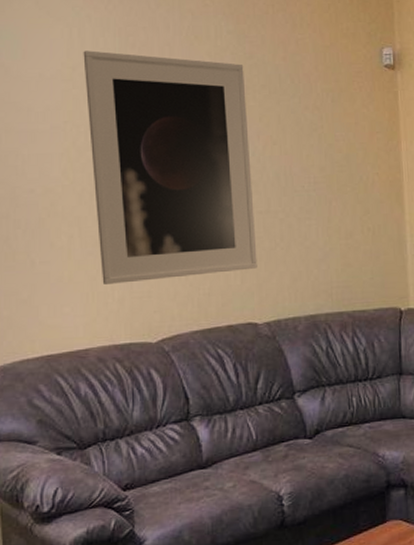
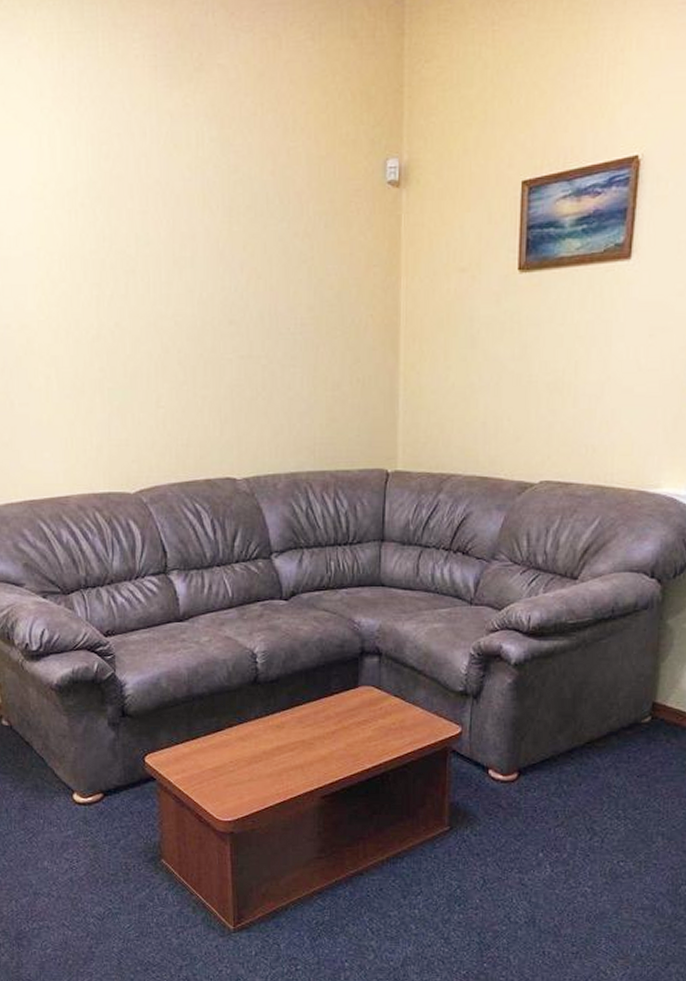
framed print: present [83,50,258,284] -> none [54,163,237,430]

